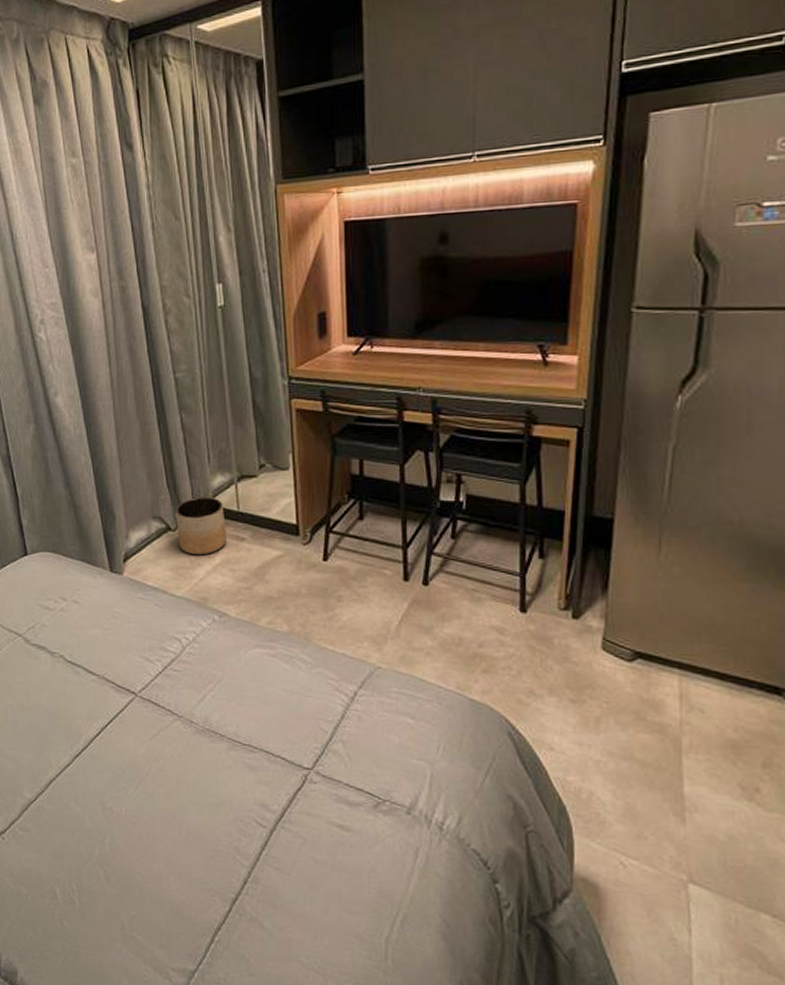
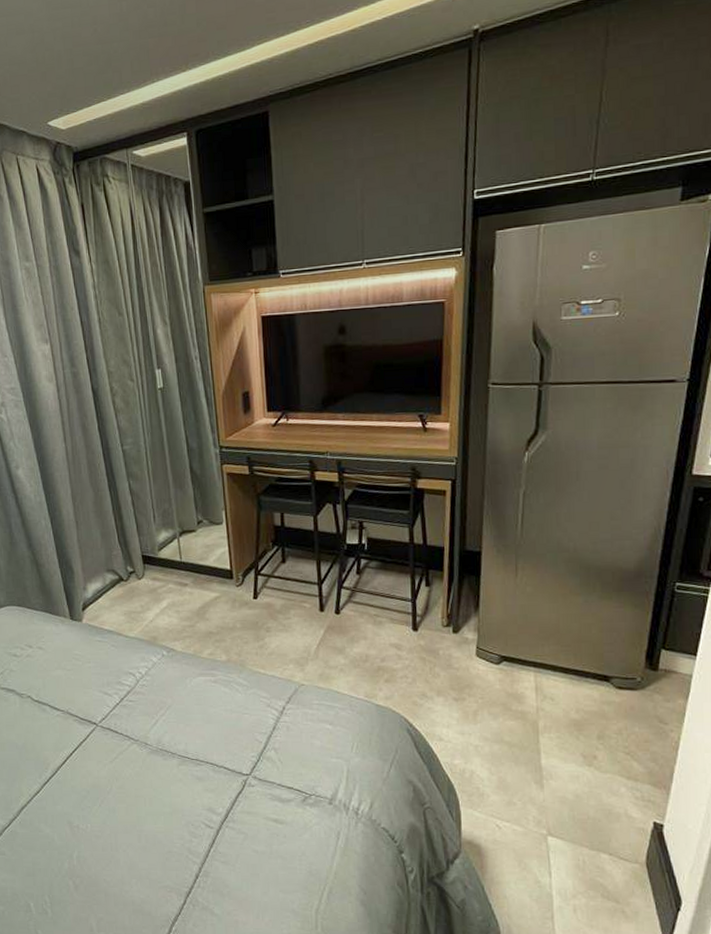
planter: present [176,496,226,556] -> none [127,550,172,601]

